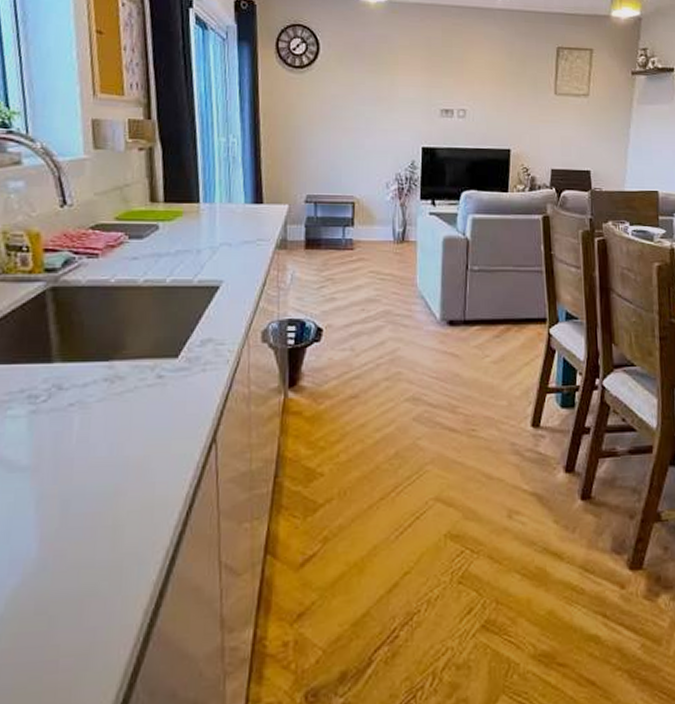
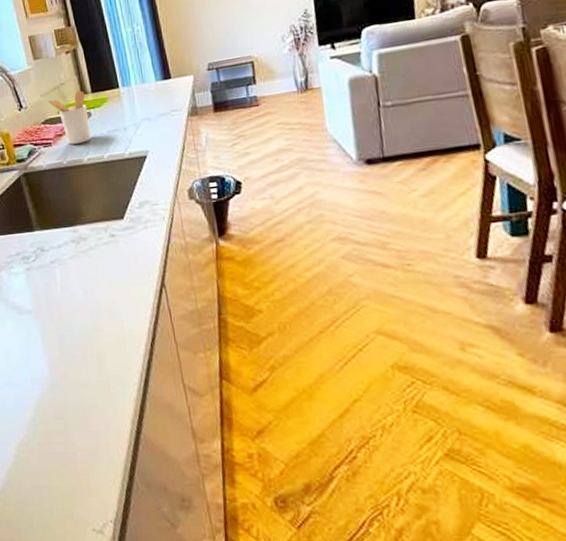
utensil holder: none [101,197,155,260] -> present [46,90,91,145]

